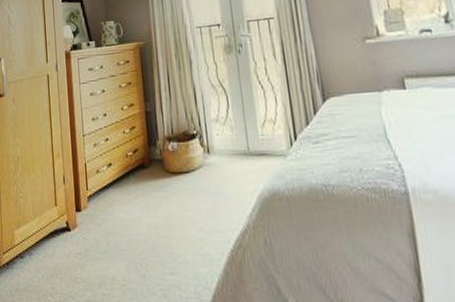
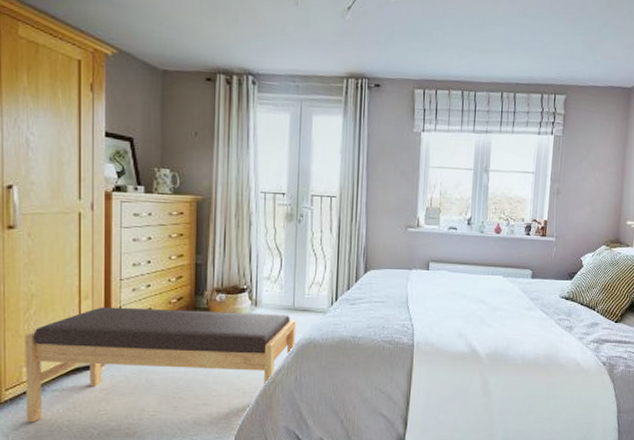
bench: none [15,161,259,289] -> present [25,307,297,423]

